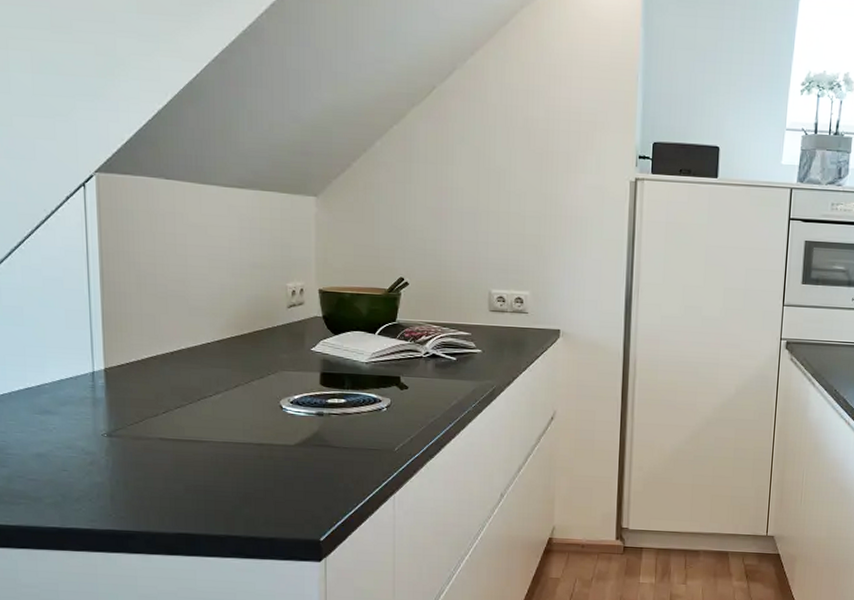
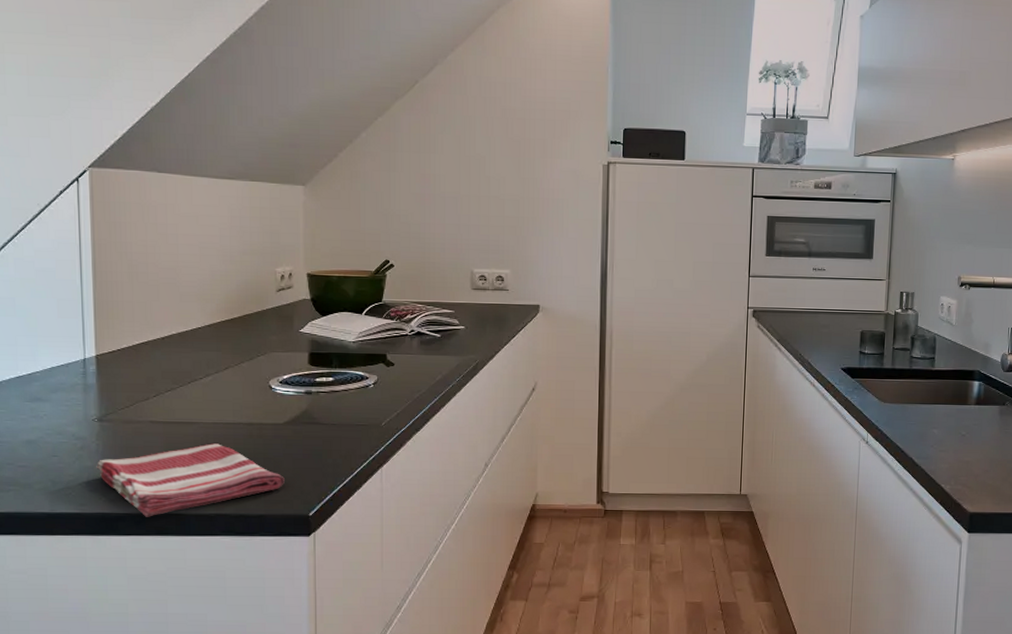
dish towel: none [106,463,295,536] -> present [96,443,285,517]

